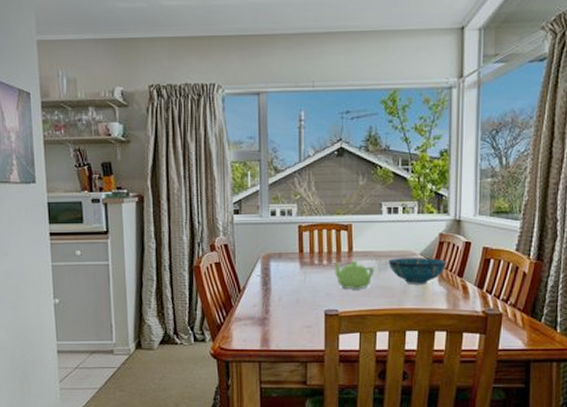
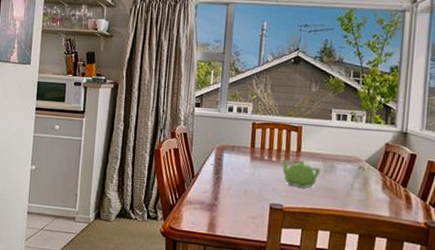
decorative bowl: present [388,258,447,286] -> none [334,162,392,191]

